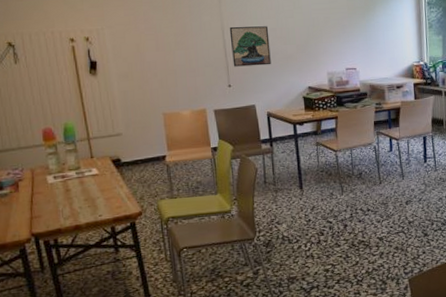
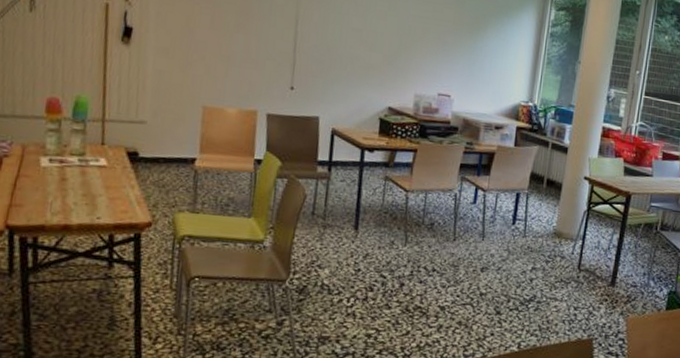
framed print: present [229,26,271,67] -> none [301,17,353,73]

